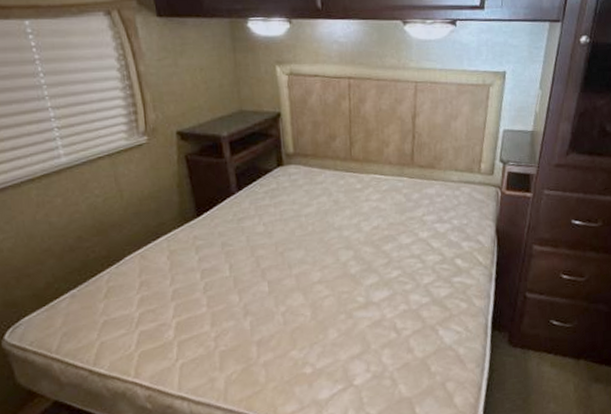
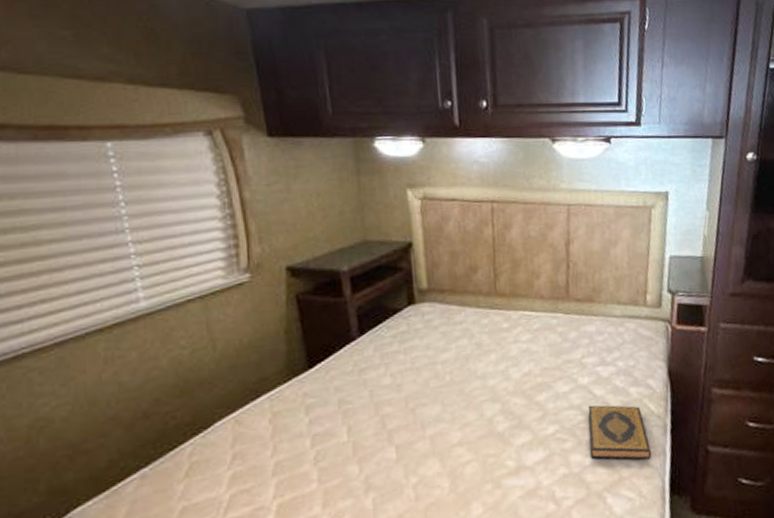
hardback book: none [426,255,478,302] -> present [587,405,652,460]

